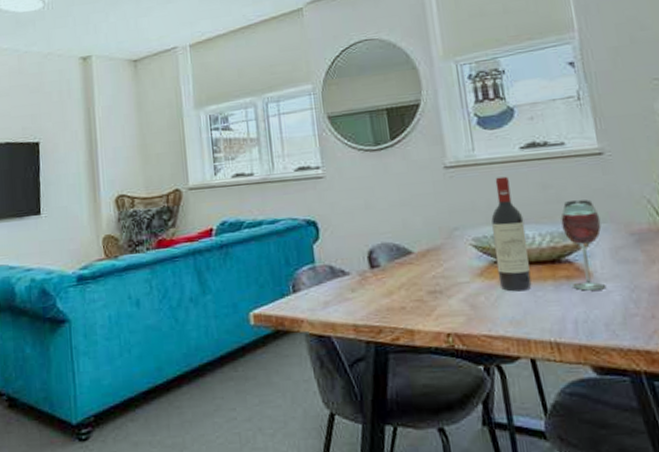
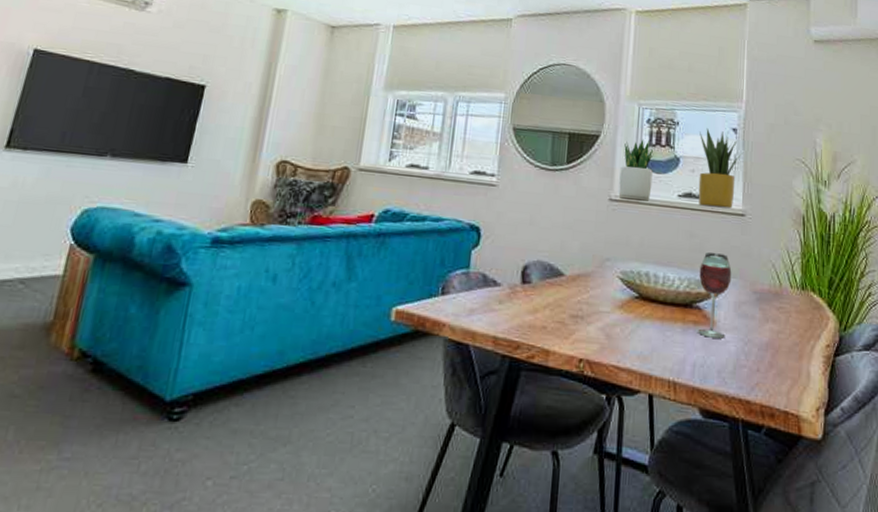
planter: none [448,96,489,165] -> present [619,139,654,203]
wine bottle: present [491,176,532,292] -> none [635,218,669,329]
planter: none [531,68,587,154] -> present [698,128,743,209]

